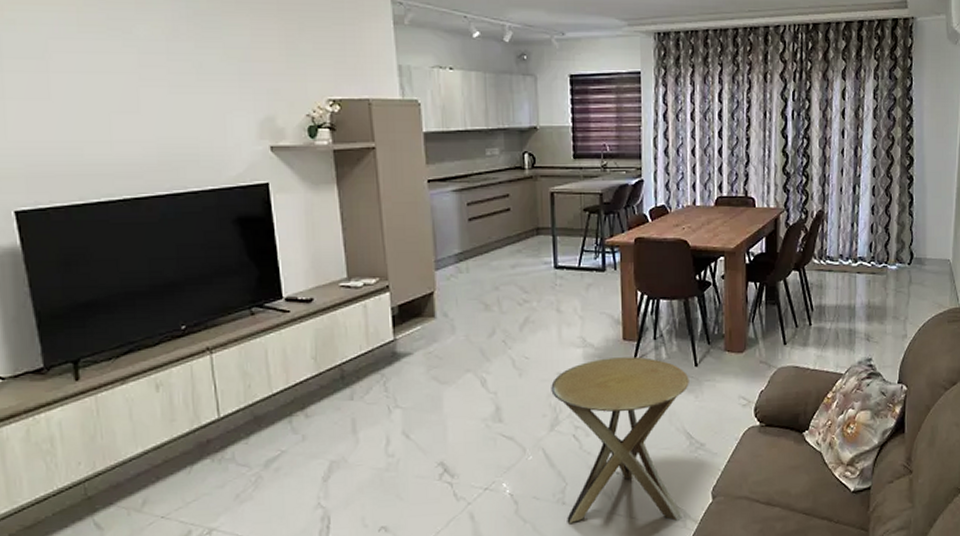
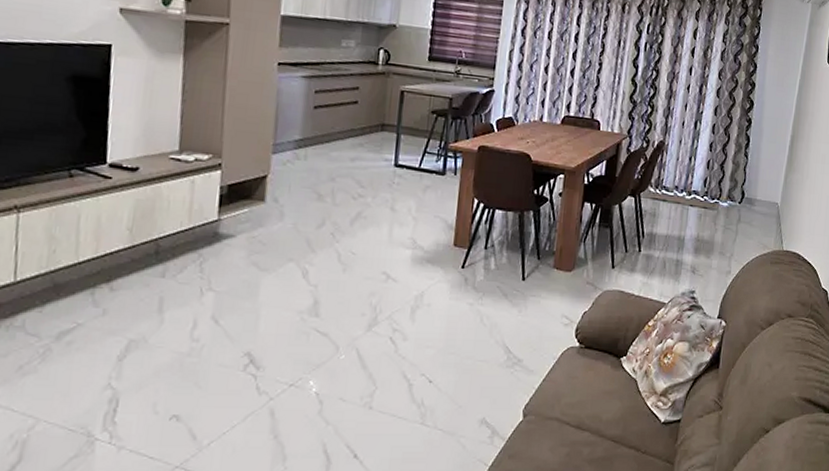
side table: present [551,357,689,523] -> none [371,262,515,436]

